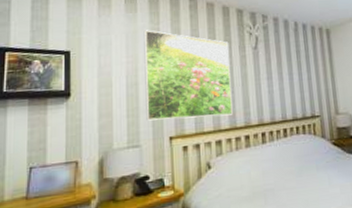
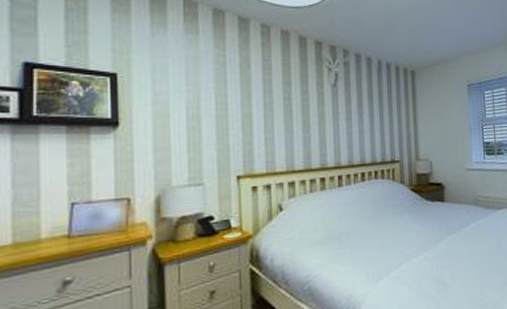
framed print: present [143,30,233,121] -> none [207,56,308,158]

